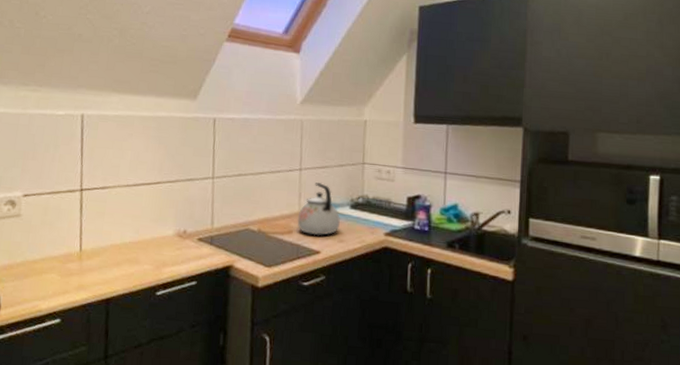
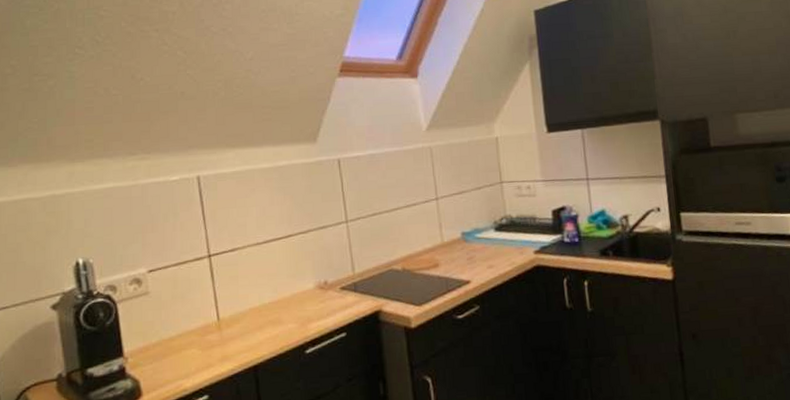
kettle: present [297,182,340,236] -> none [441,209,487,266]

